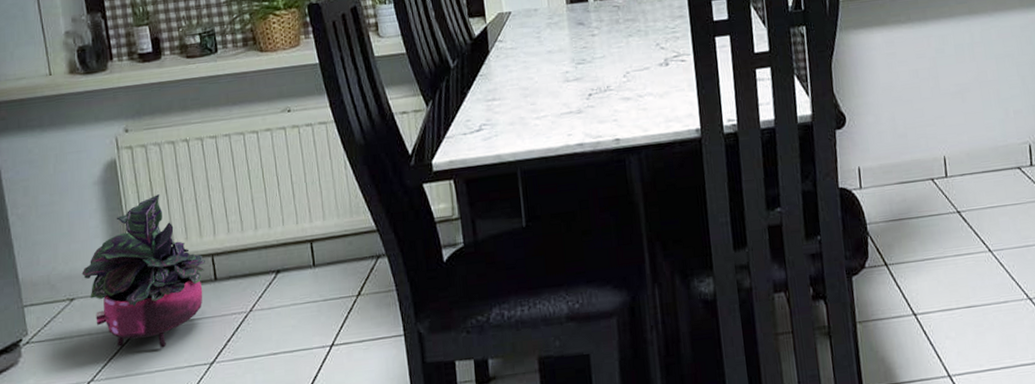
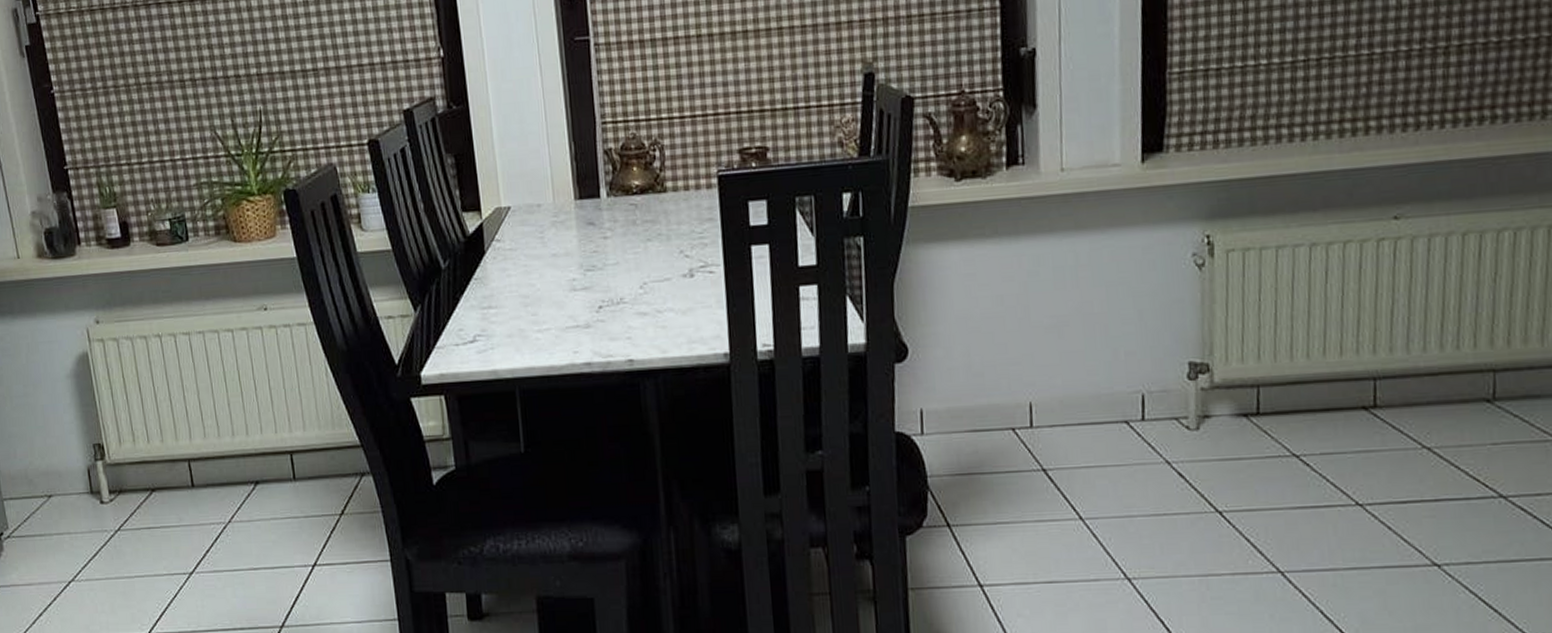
potted plant: present [82,194,206,348] -> none [58,392,183,553]

